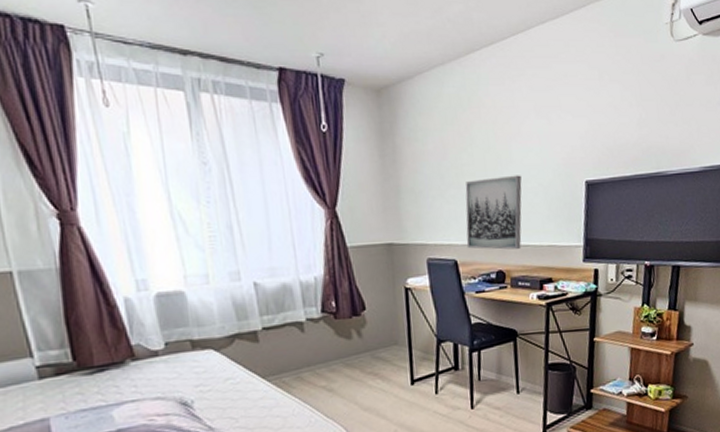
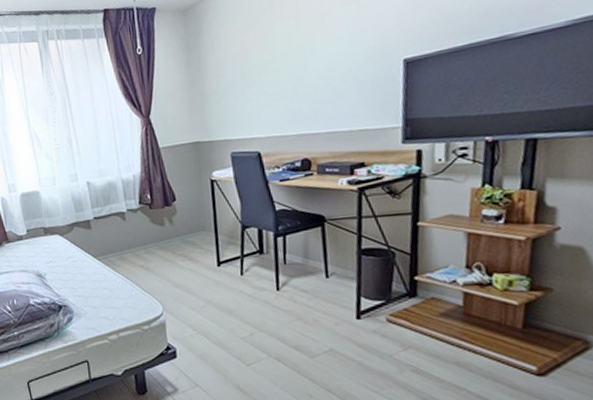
wall art: present [465,175,522,250] -> none [267,64,329,141]

